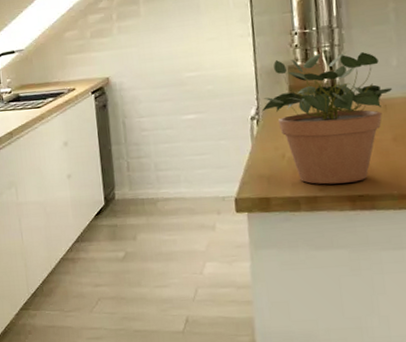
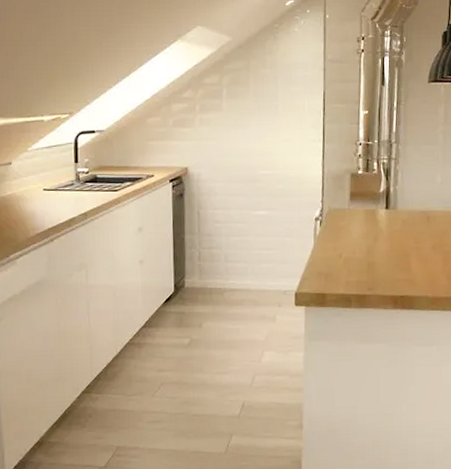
potted plant: present [262,52,392,185] -> none [325,164,435,285]

